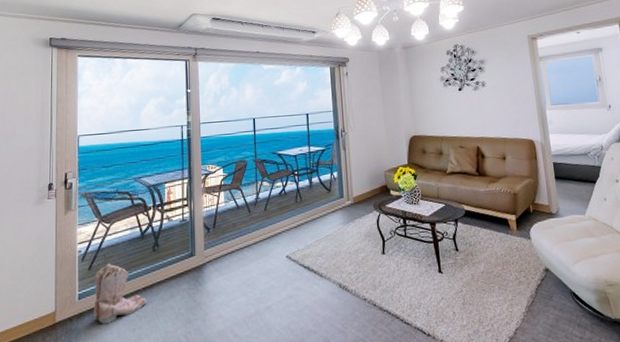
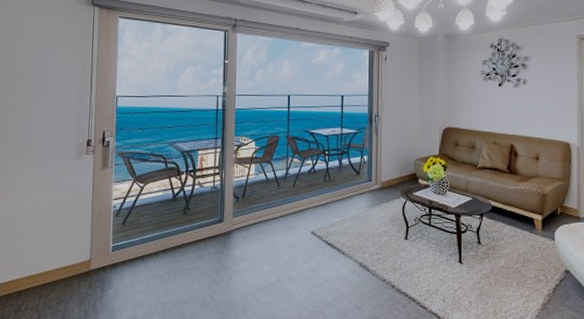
boots: present [93,263,148,324] -> none [125,221,176,276]

